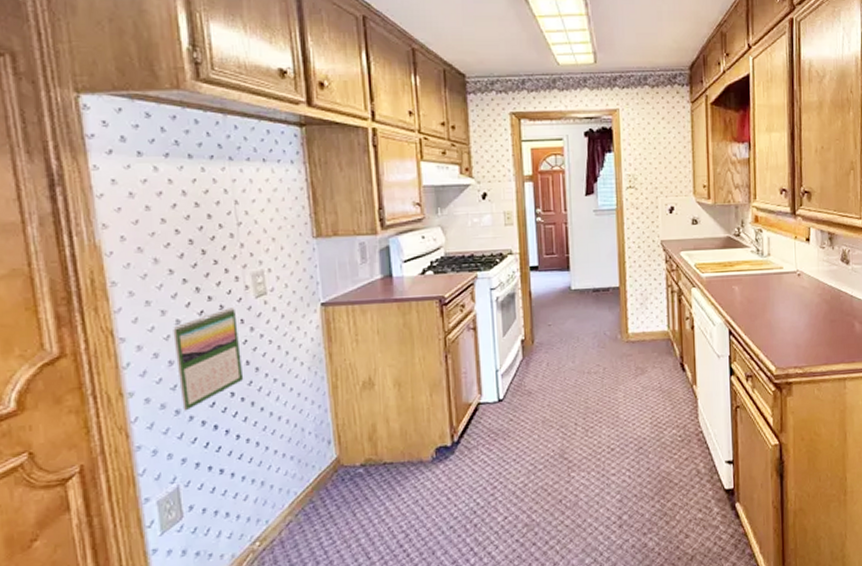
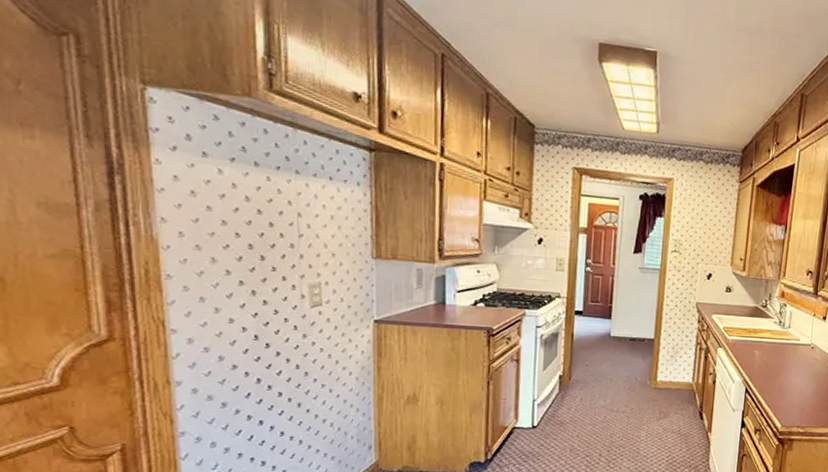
calendar: present [173,308,244,411] -> none [225,314,293,405]

